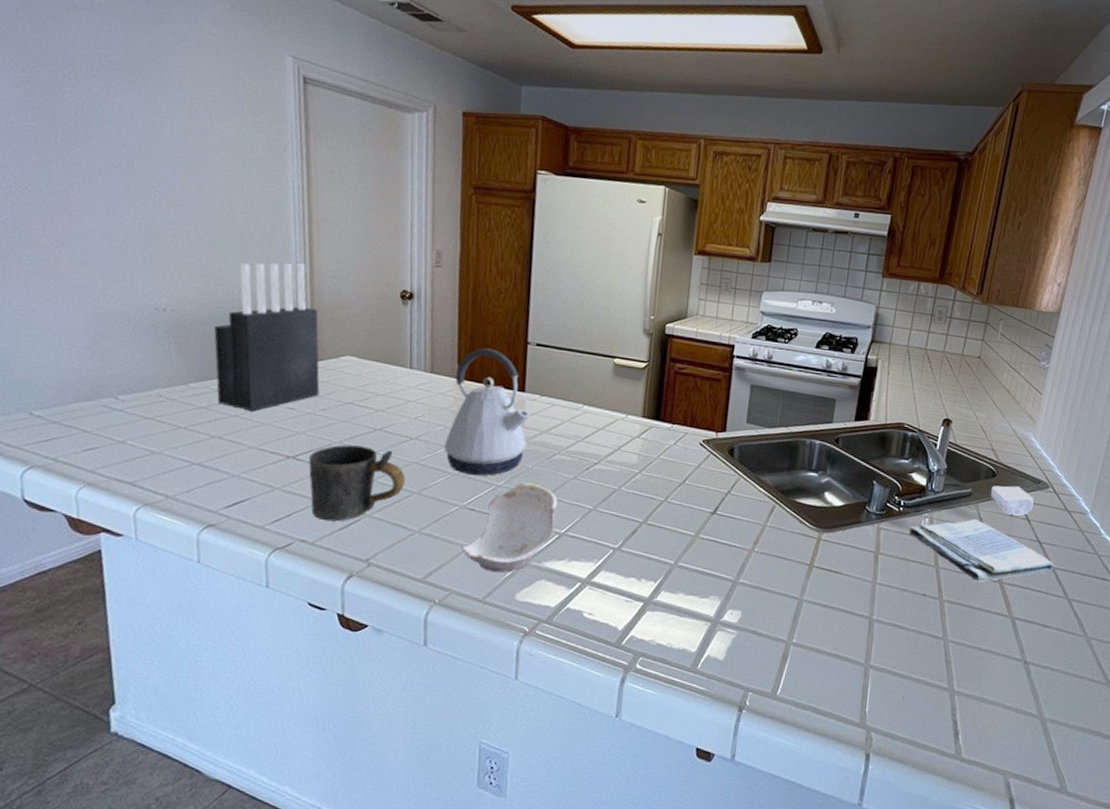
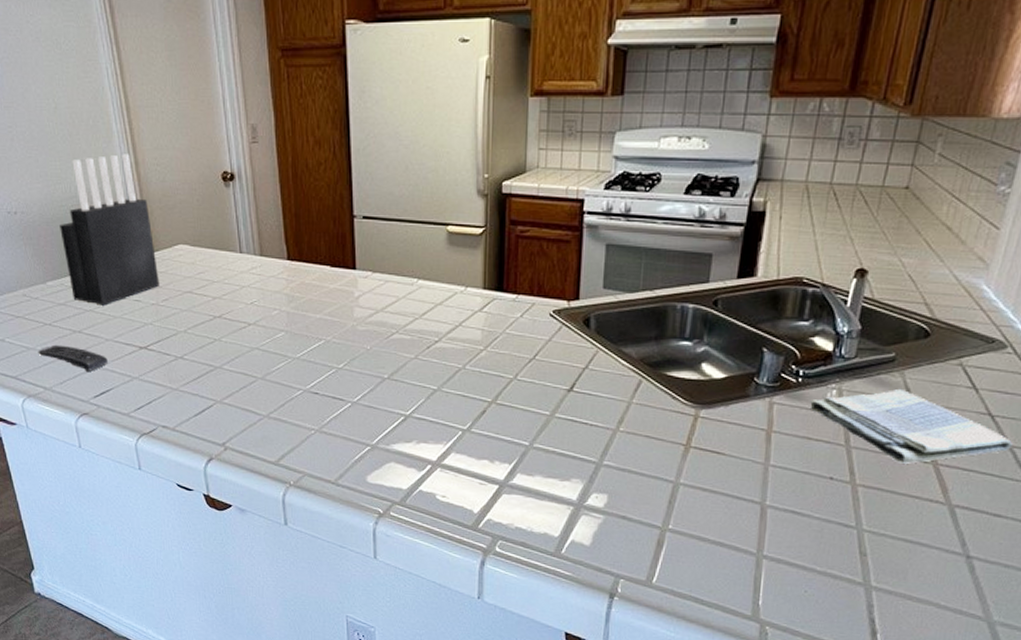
remote control: none [165,449,248,481] -> present [38,344,108,373]
mug: present [309,445,405,522] -> none [159,333,249,408]
kettle: present [444,348,531,476] -> none [282,226,364,359]
bowl: present [461,482,558,573] -> none [309,364,400,456]
soap bar: present [991,485,1034,516] -> none [922,347,984,383]

